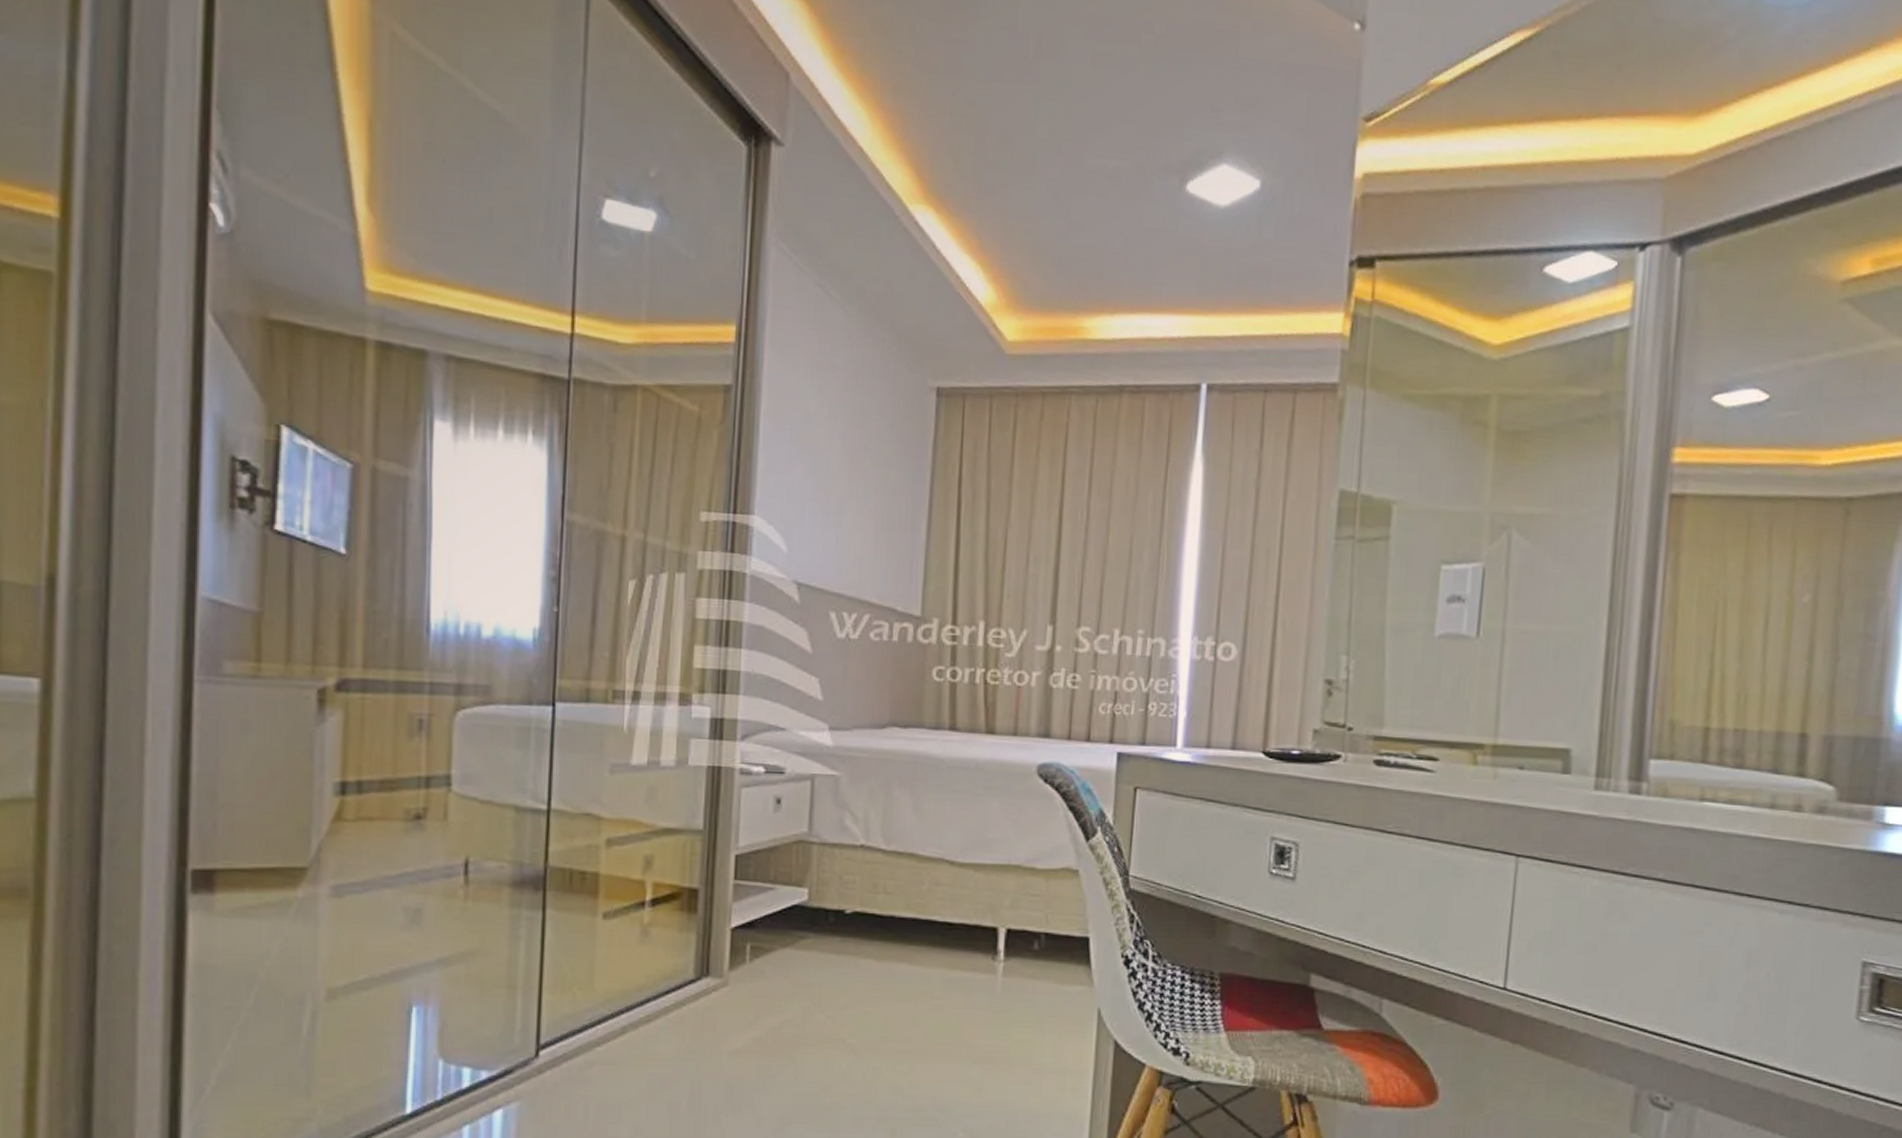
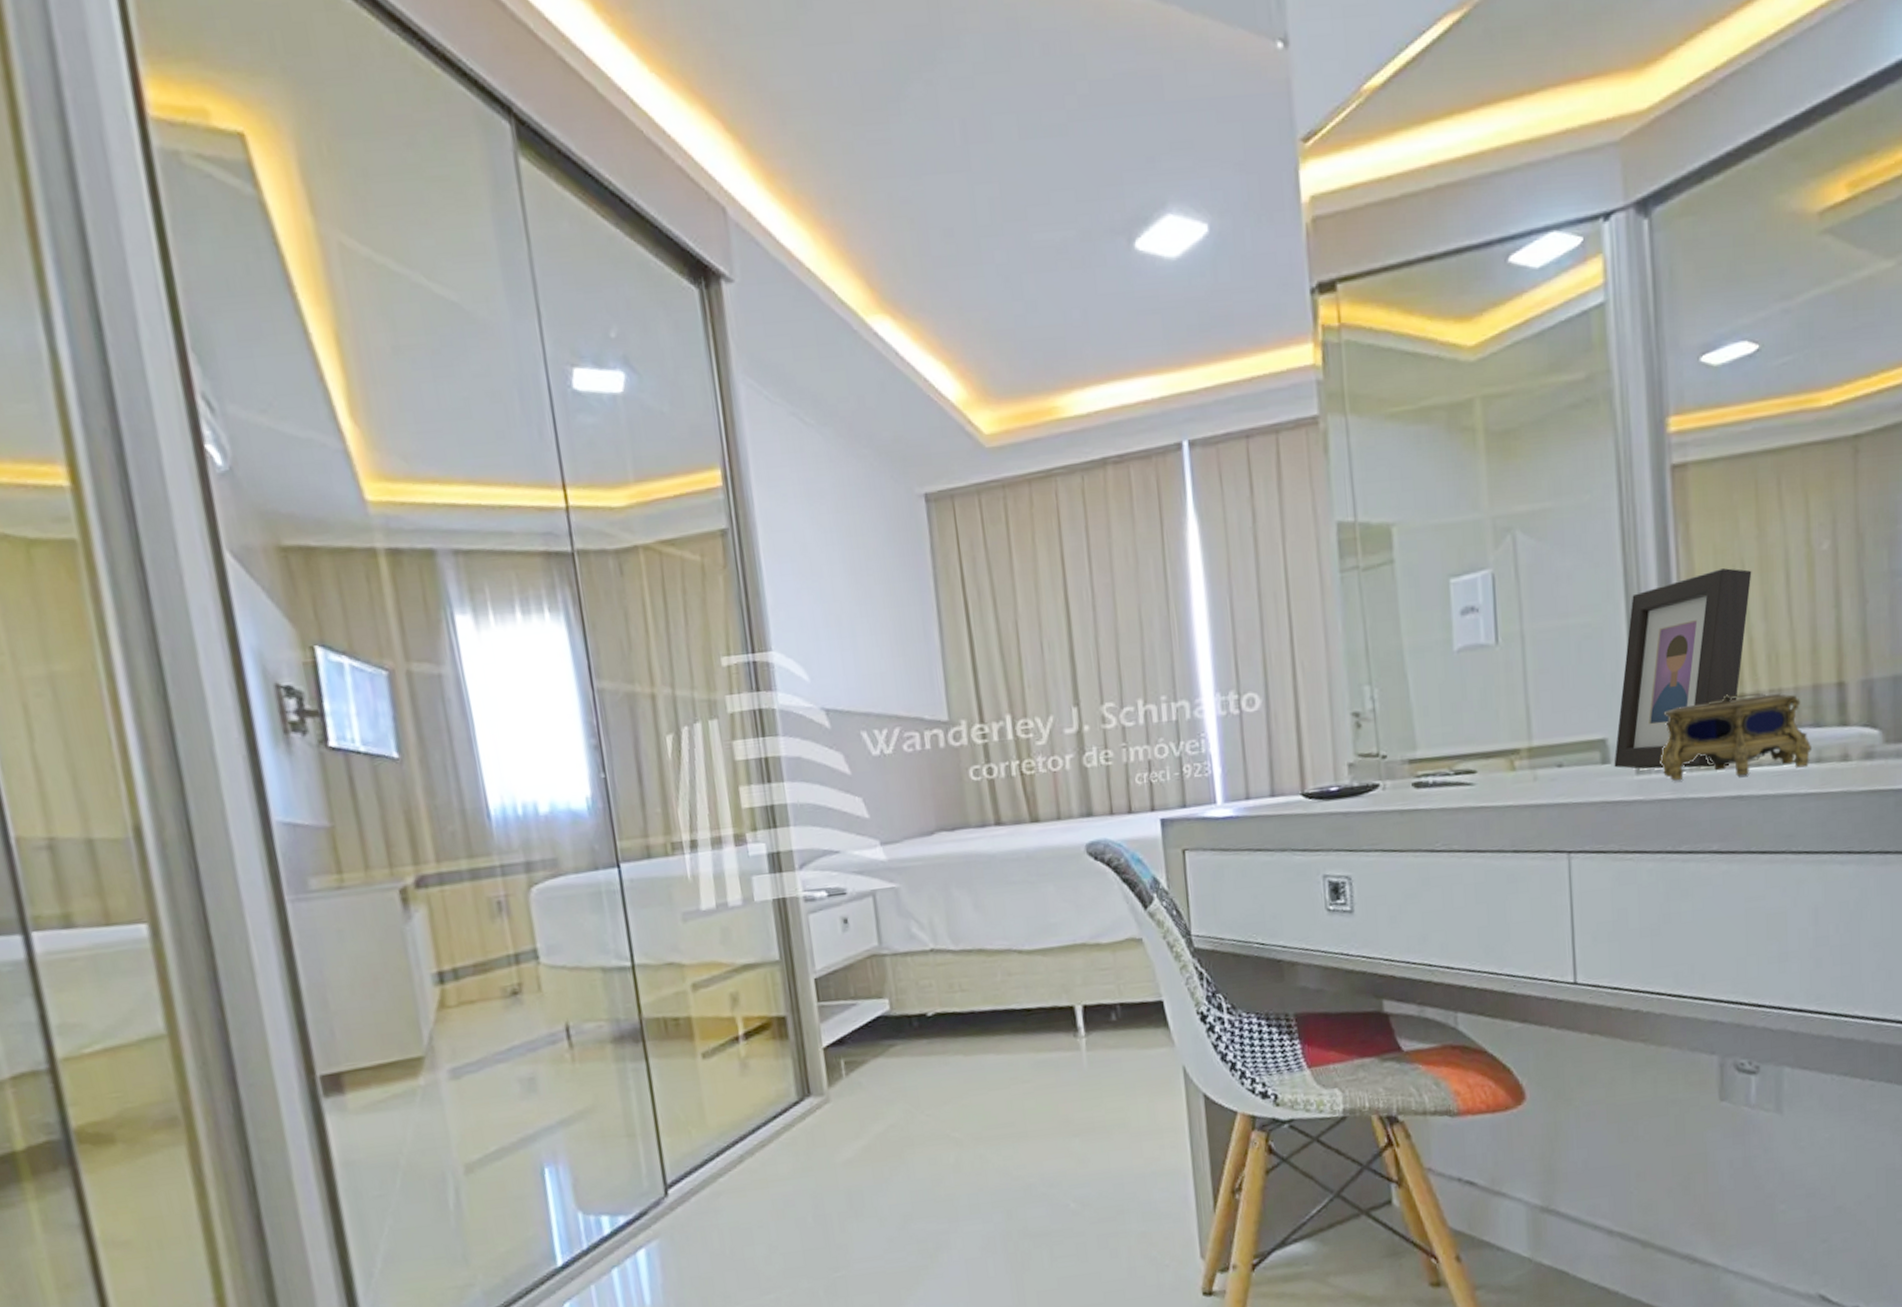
picture frame: none [1574,602,1734,797] -> present [1614,568,1752,770]
clock: none [1619,725,1768,811] -> present [1660,692,1813,781]

